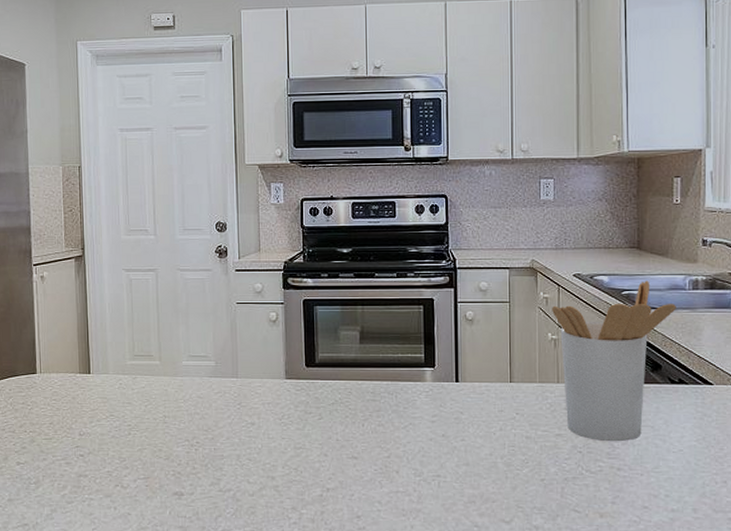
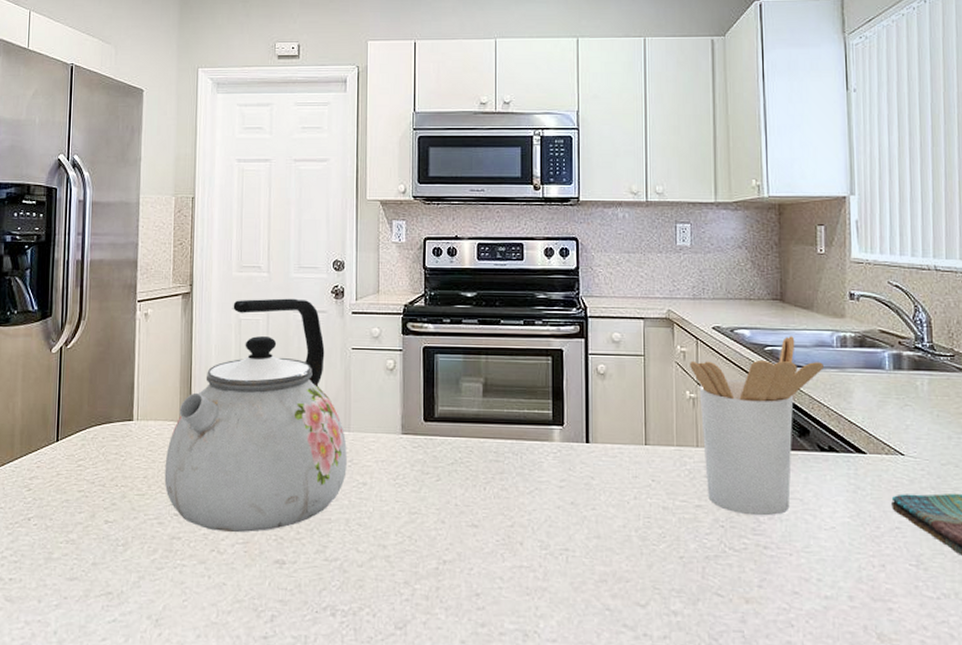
kettle: none [68,259,236,469] -> present [164,298,347,532]

